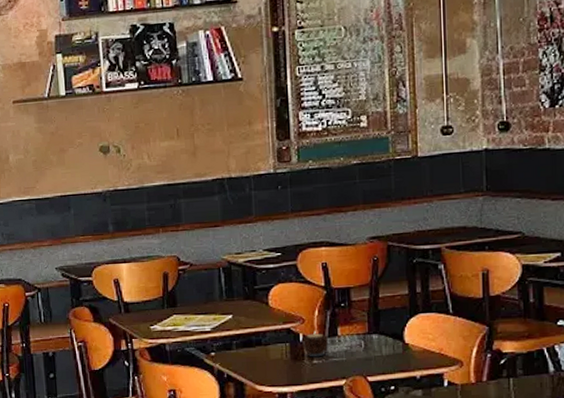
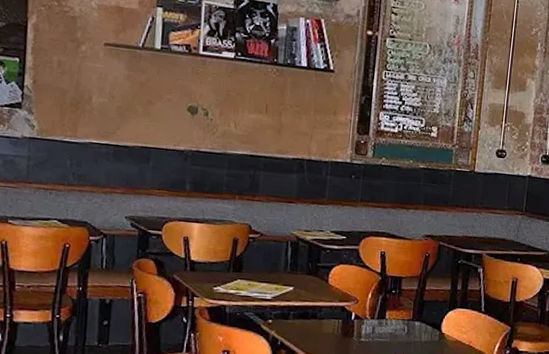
candle: present [301,331,329,357] -> none [353,312,378,336]

